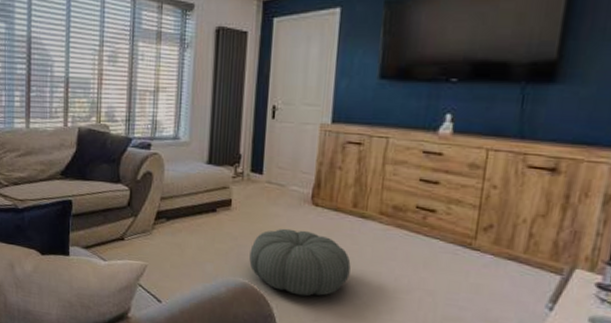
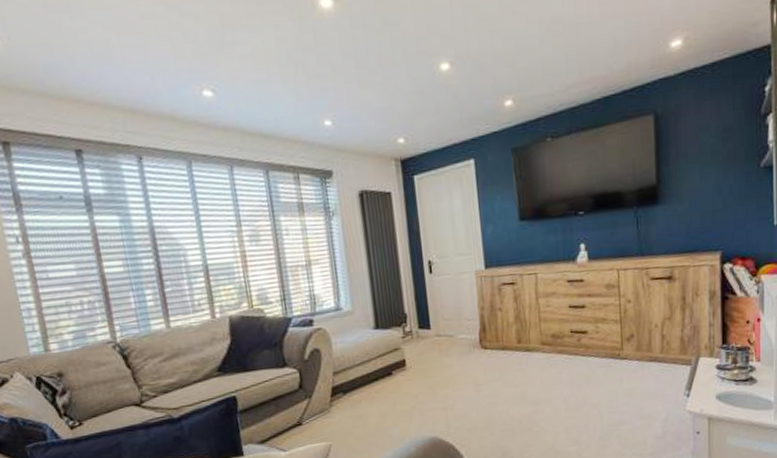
pouf: present [249,228,351,296] -> none [432,374,526,437]

